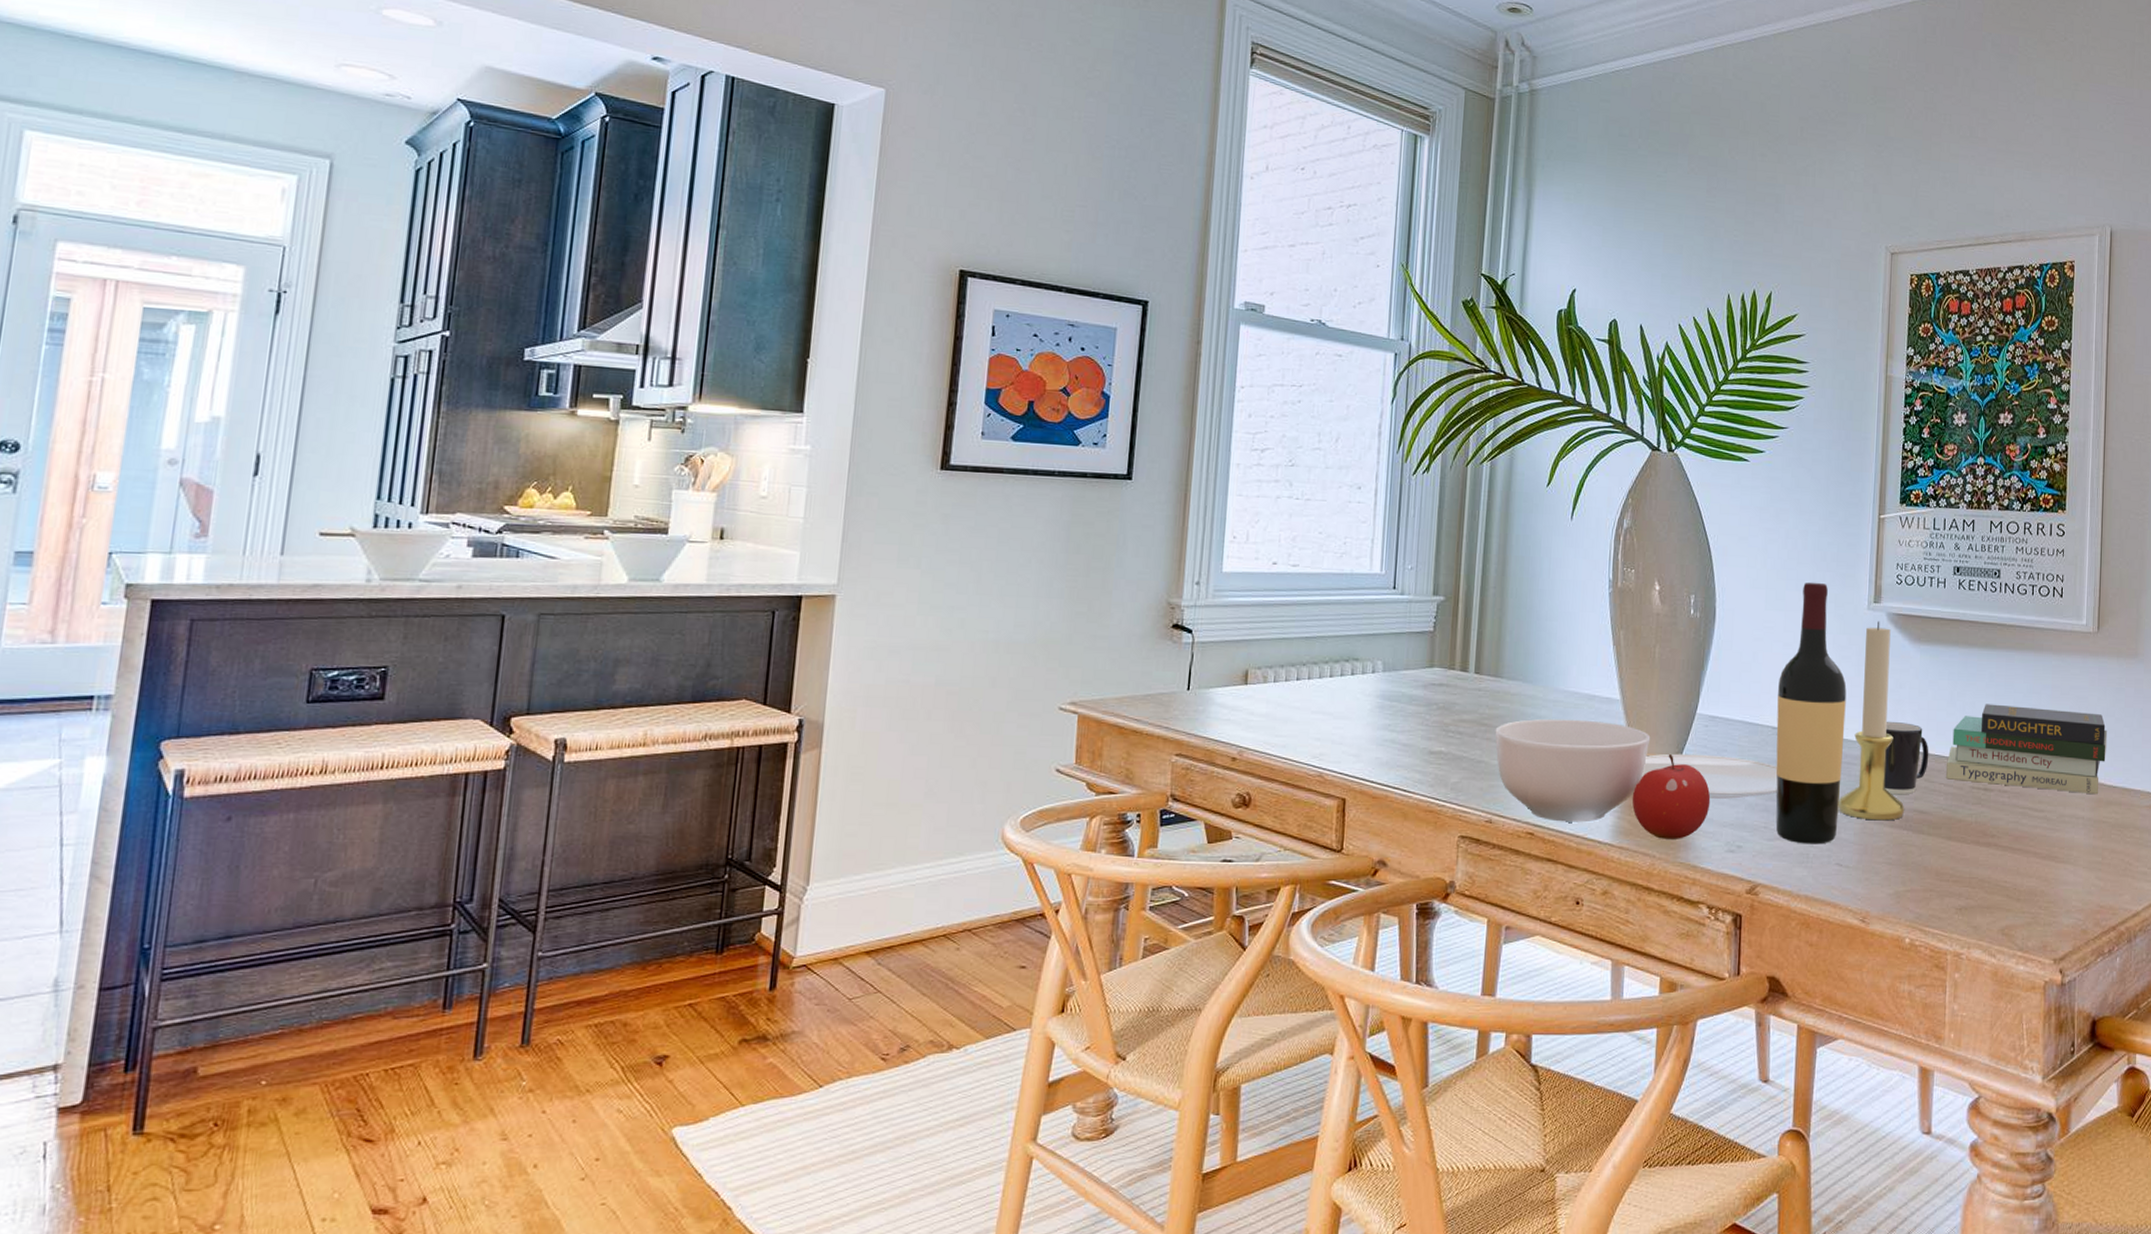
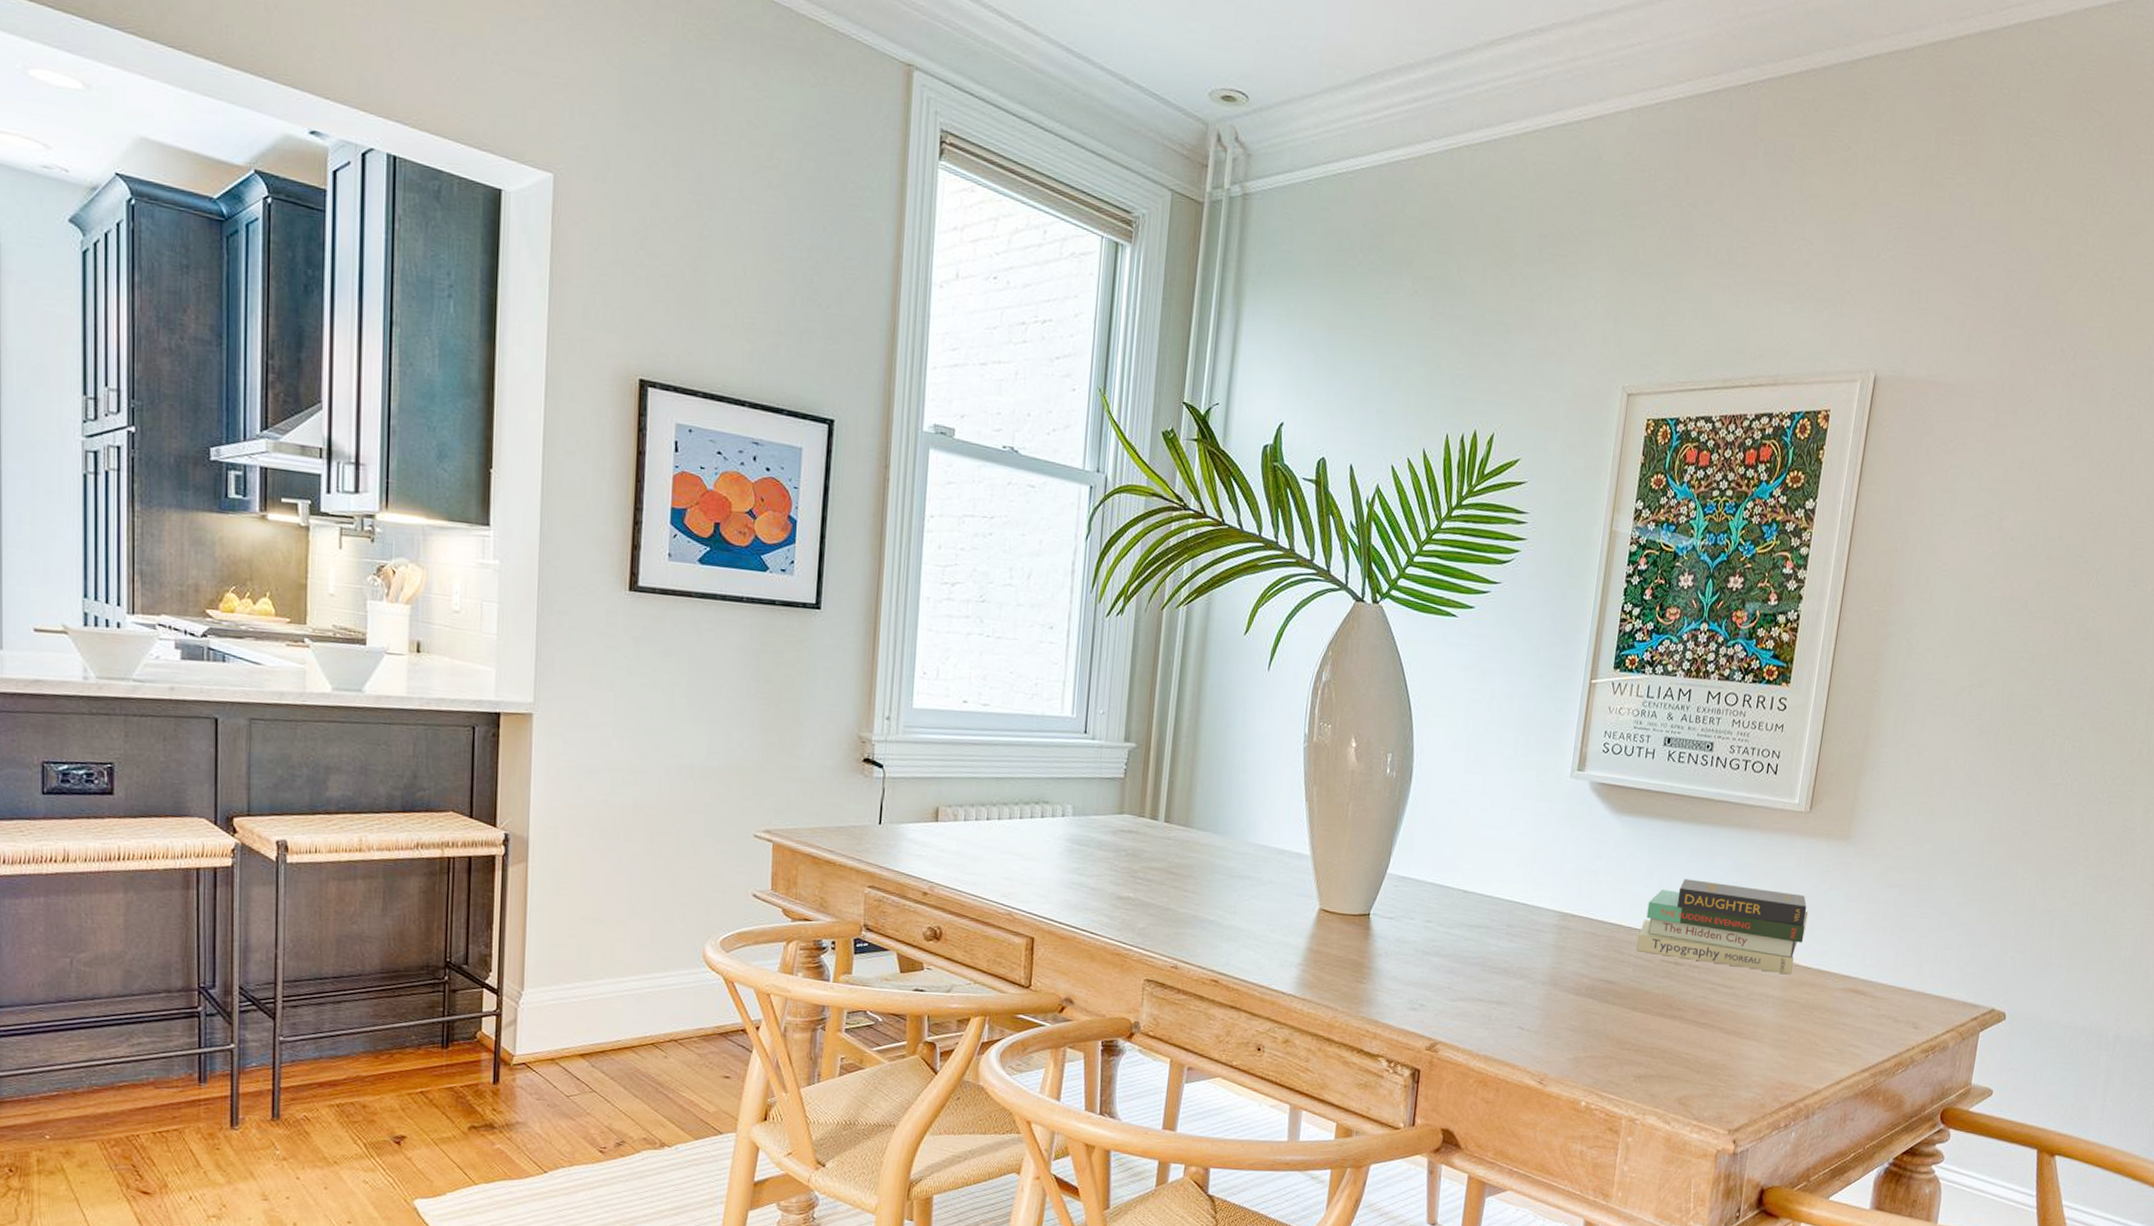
bowl: present [1495,718,1651,823] -> none [1183,870,1339,974]
fruit: present [1632,754,1711,839] -> none [1317,912,1396,995]
plate: present [1641,753,1778,799] -> none [1327,911,1466,959]
wine bottle: present [1775,582,1847,845] -> none [1459,746,1542,1008]
candle holder: present [1838,621,1905,821] -> none [1524,790,1593,989]
mug: present [1884,721,1929,795] -> none [1572,890,1622,965]

